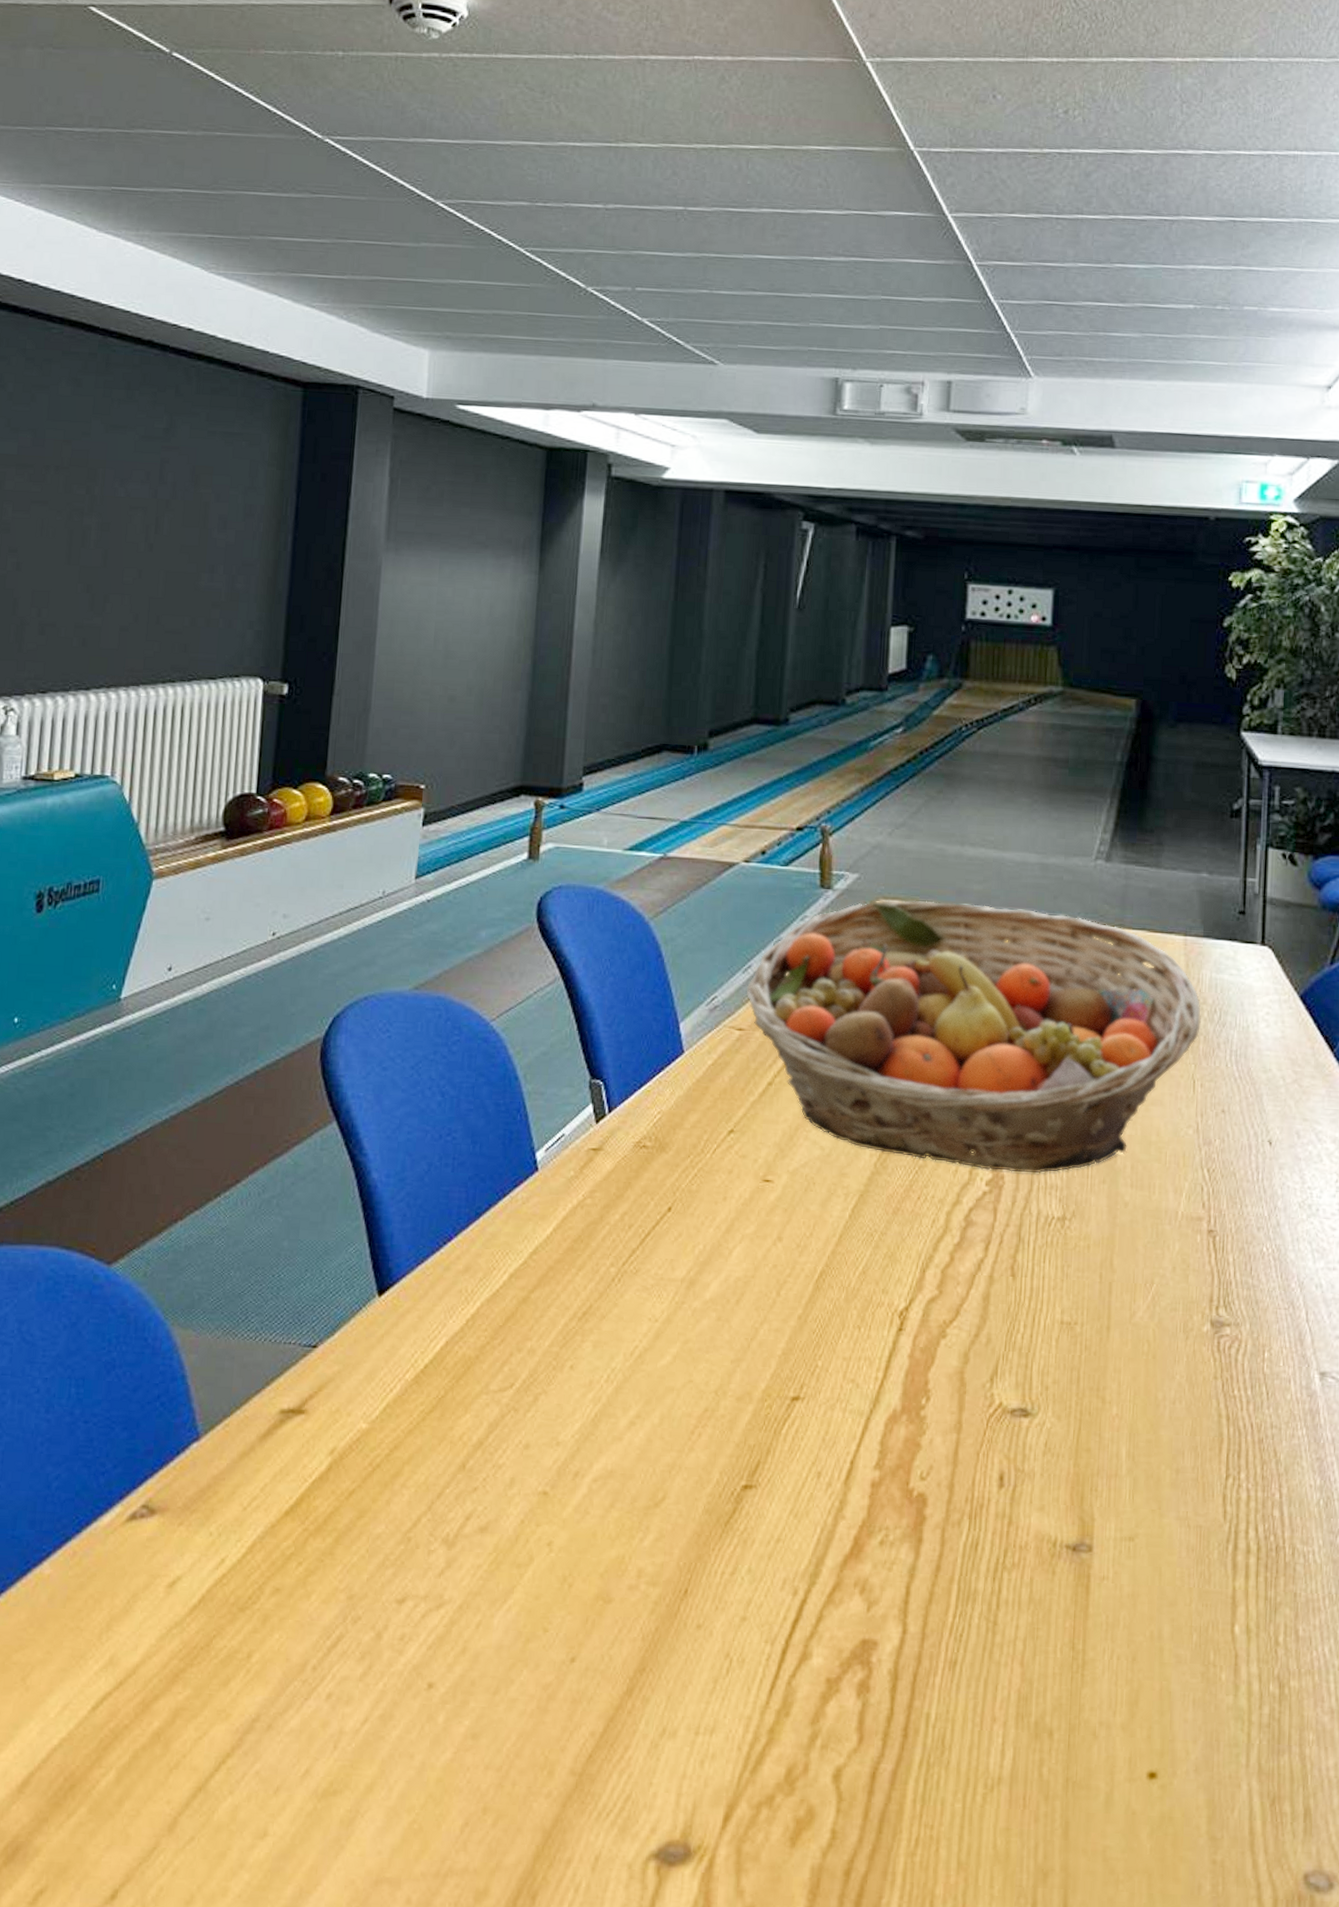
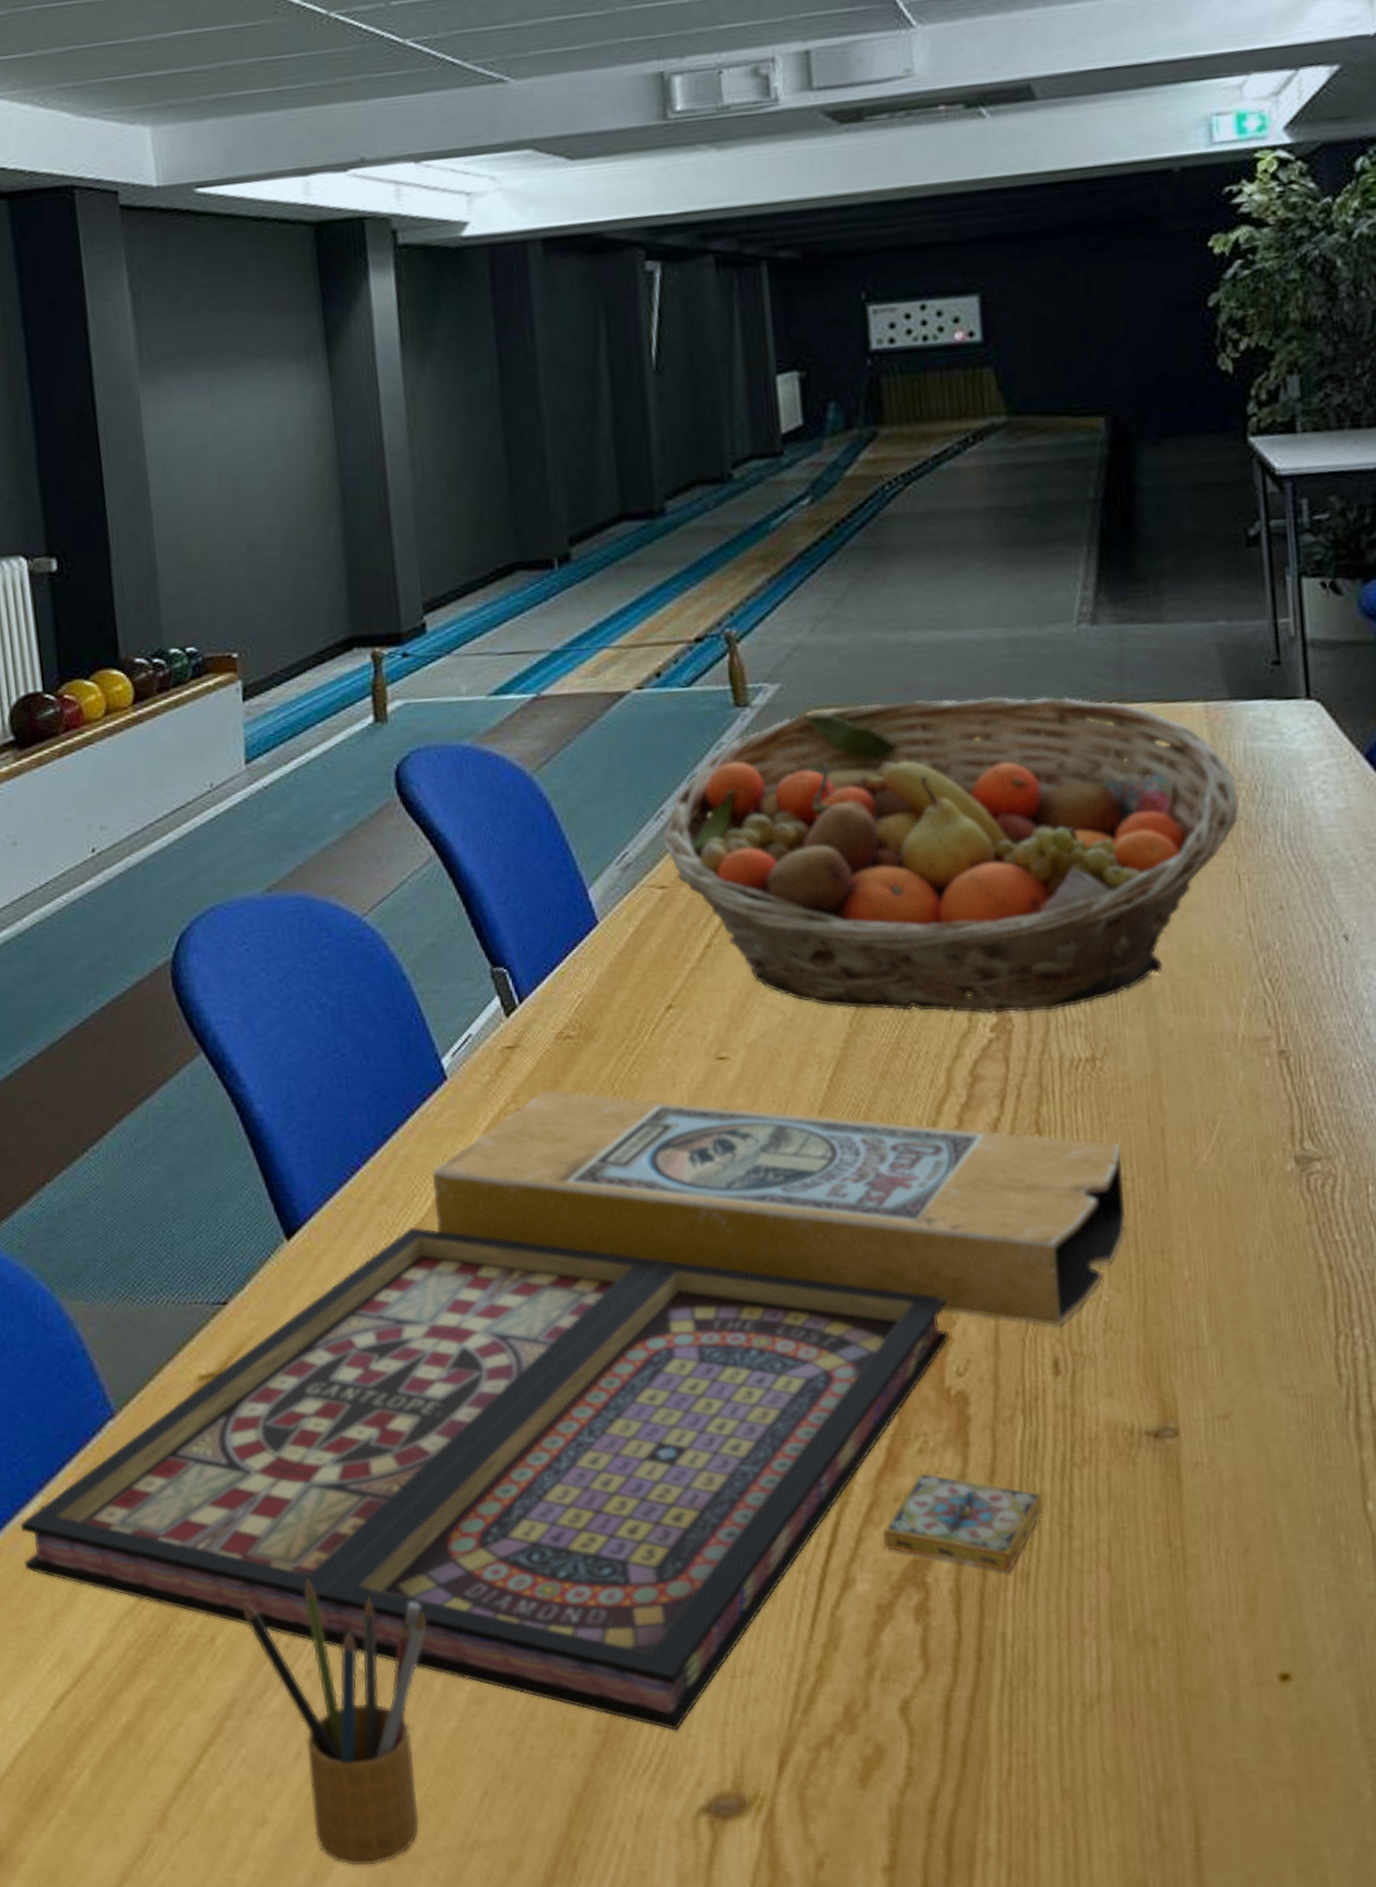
board game: none [93,1189,1075,1779] -> present [20,1089,1127,1731]
pencil box: none [281,1606,442,1884] -> present [241,1577,427,1866]

